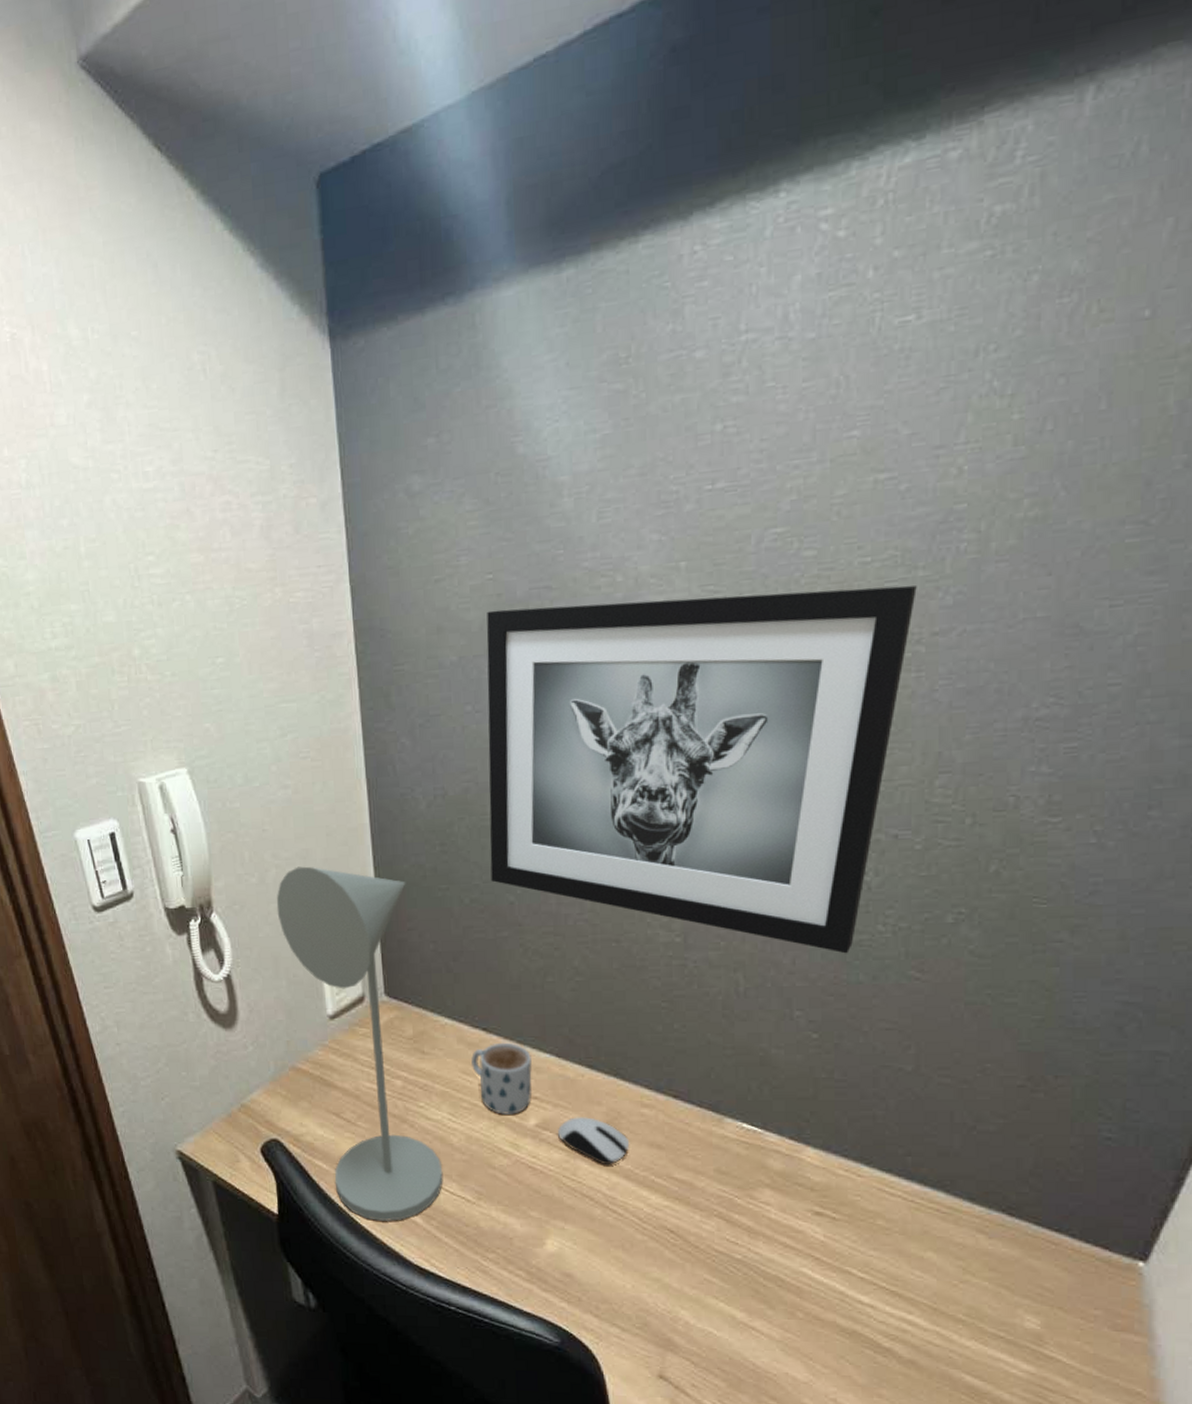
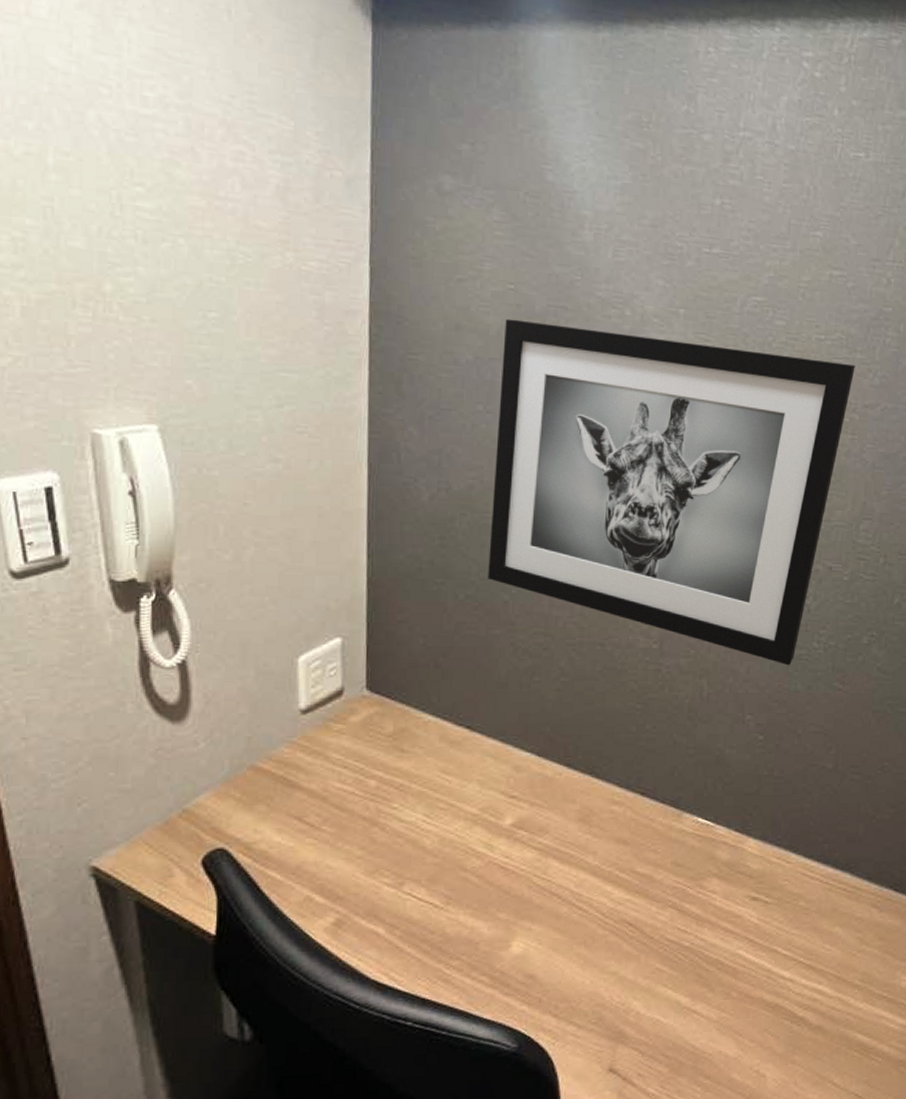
desk lamp: present [276,866,443,1221] -> none [251,547,412,935]
mug: present [471,1042,533,1114] -> none [452,741,513,814]
computer mouse: present [558,1117,629,1166] -> none [532,815,598,863]

